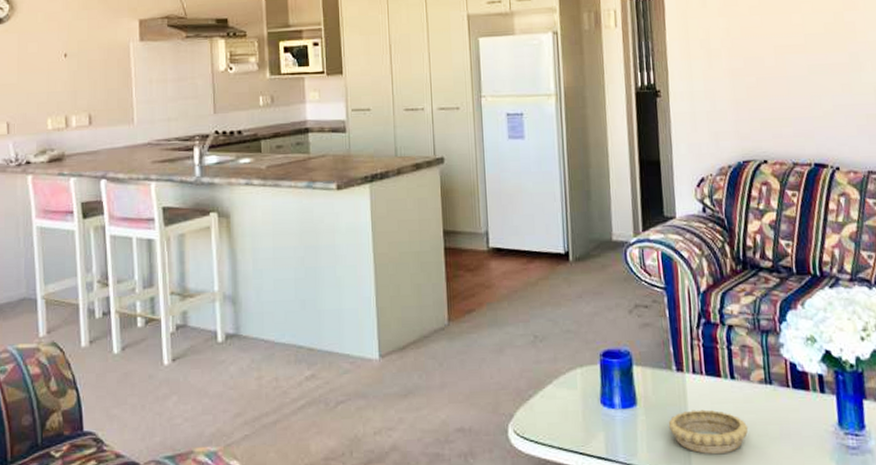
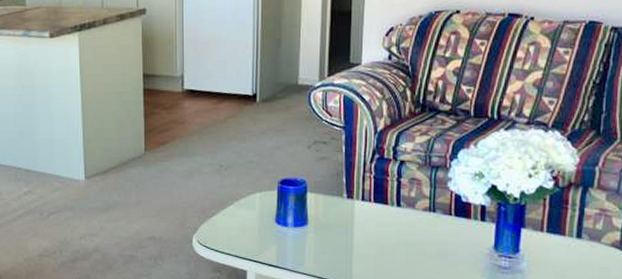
decorative bowl: present [668,409,749,454] -> none [334,231,408,267]

